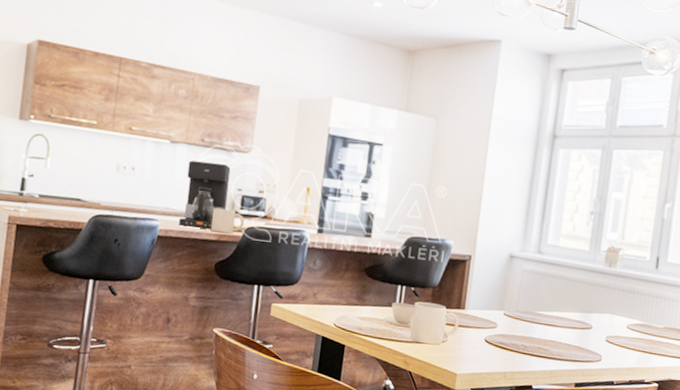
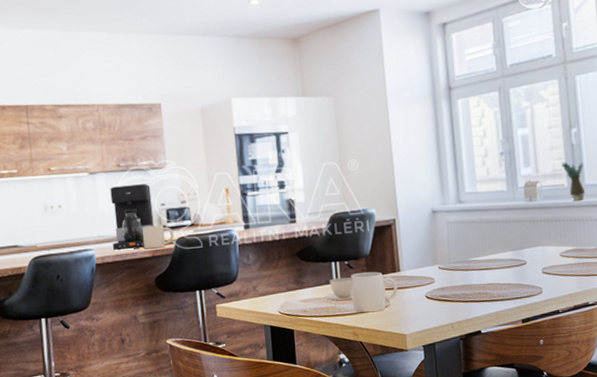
vase: none [648,235,670,277] -> present [562,162,586,201]

